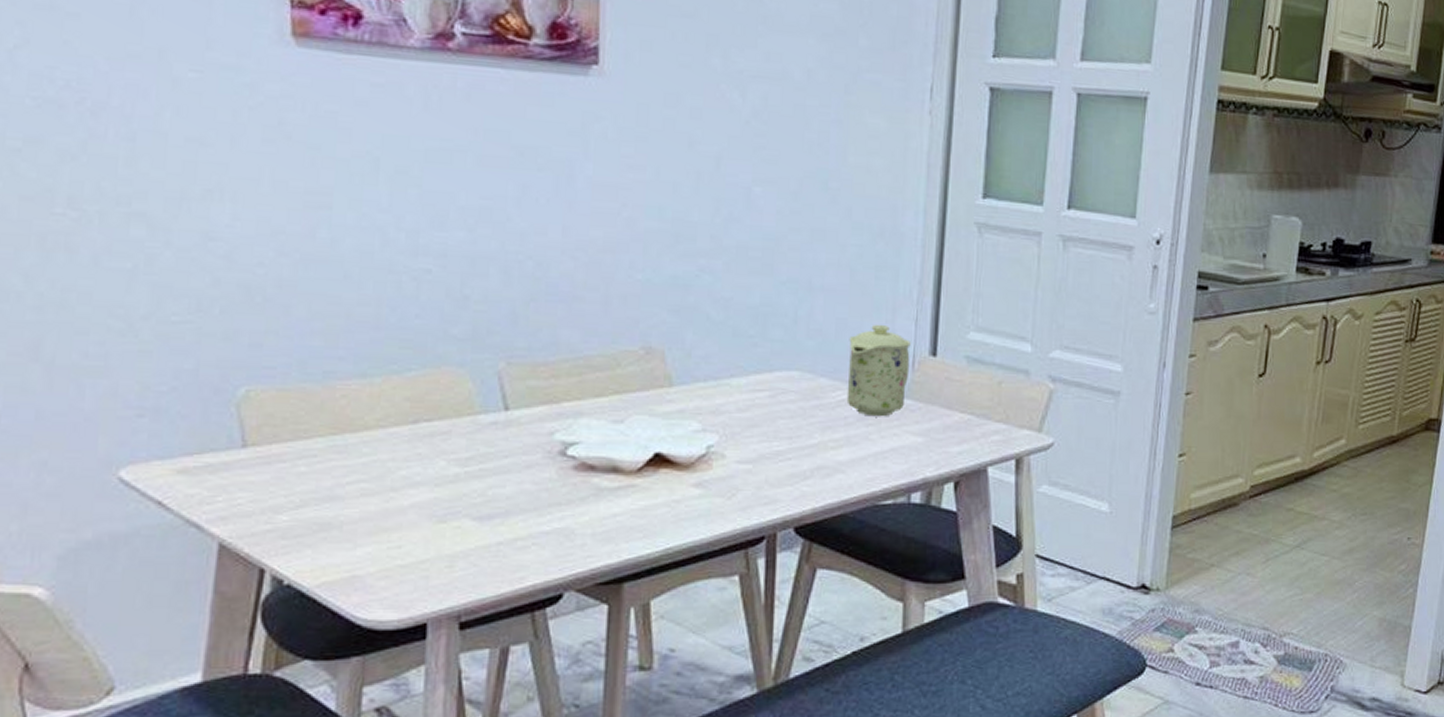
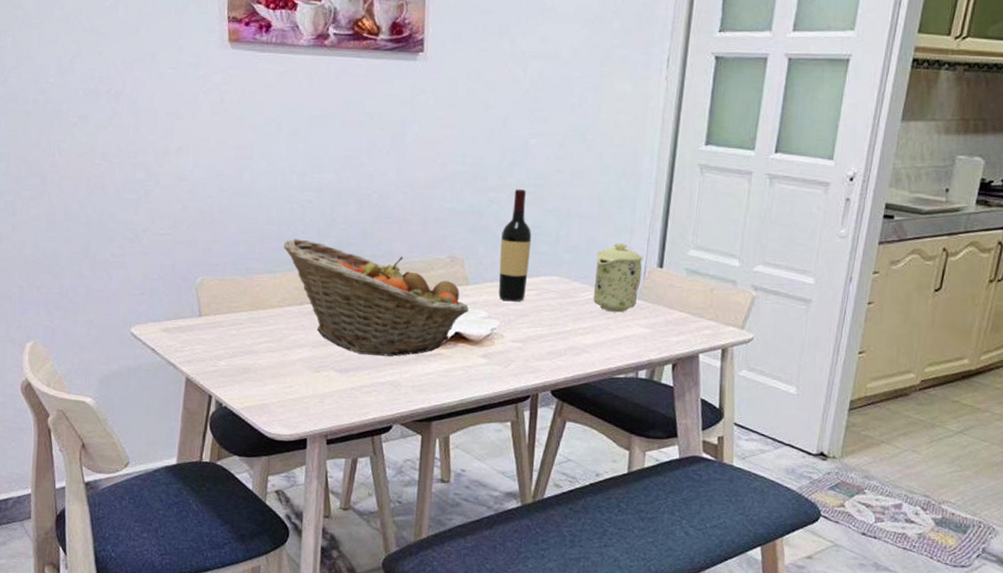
fruit basket: none [384,326,674,493] -> present [283,238,469,357]
wine bottle: none [715,254,761,408] -> present [498,189,532,302]

